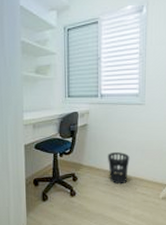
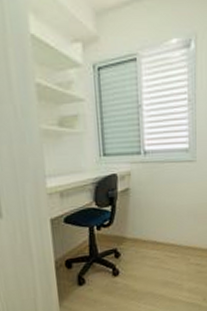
wastebasket: present [107,152,130,185] -> none [154,219,181,257]

